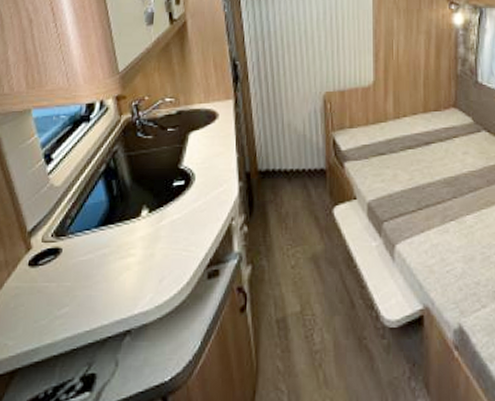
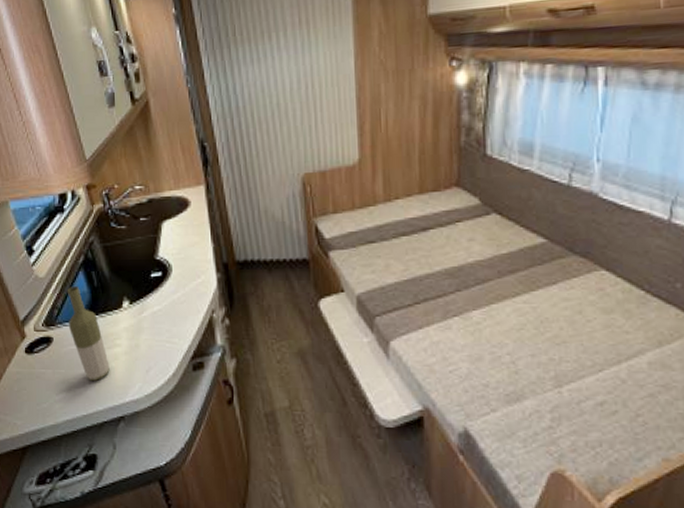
bottle: none [81,194,121,293] -> present [67,285,110,381]

